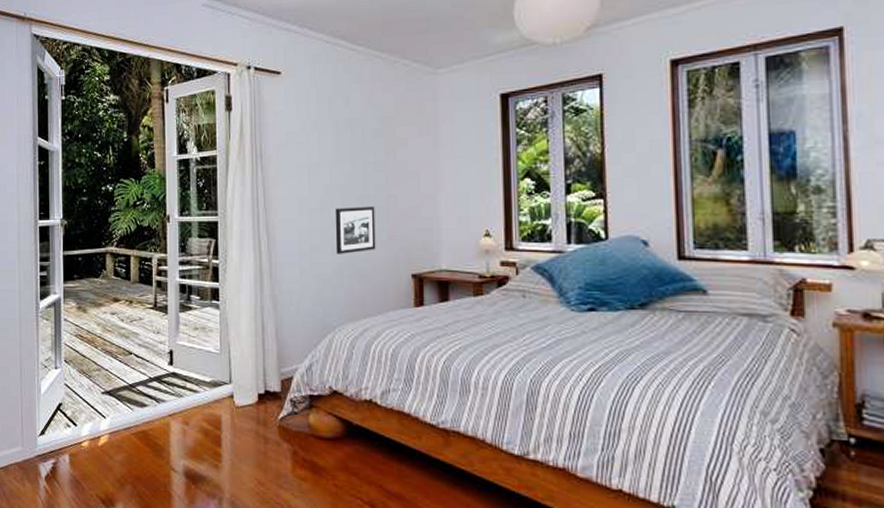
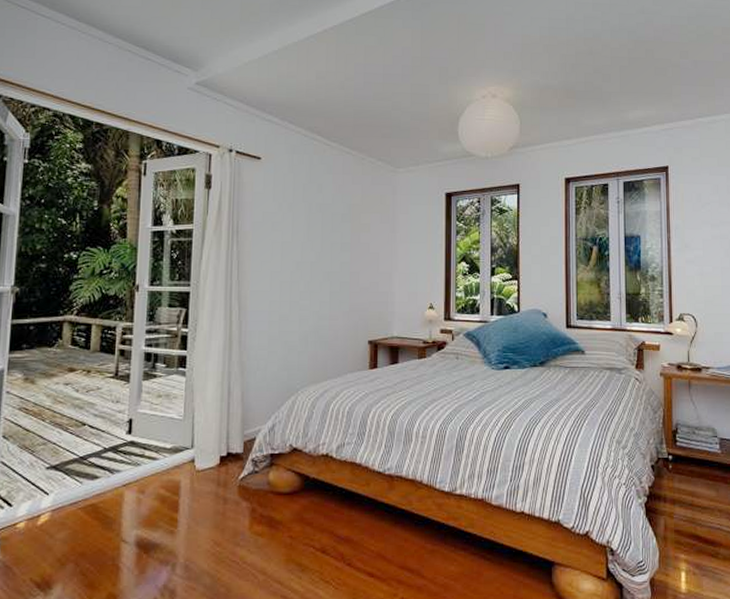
picture frame: present [335,206,376,254] -> none [303,281,340,323]

